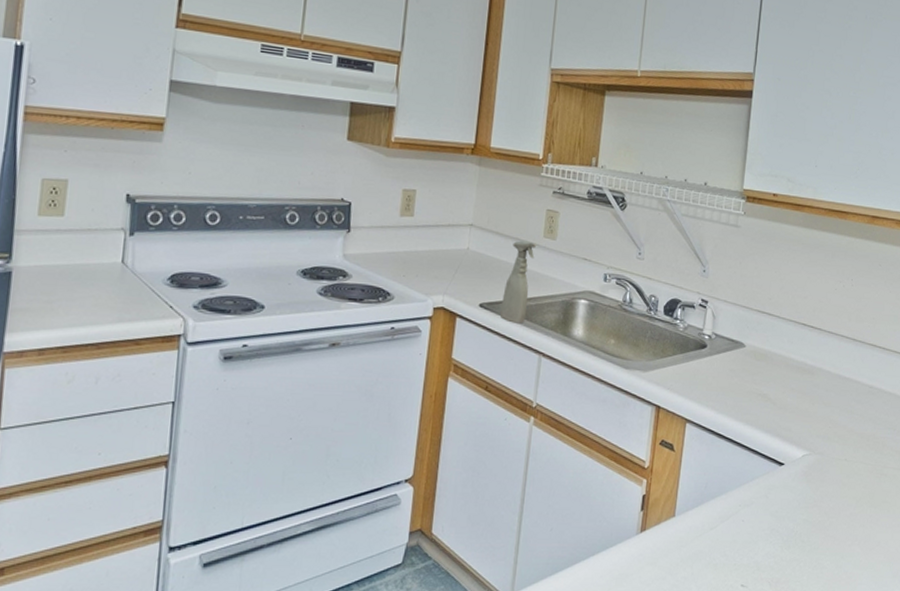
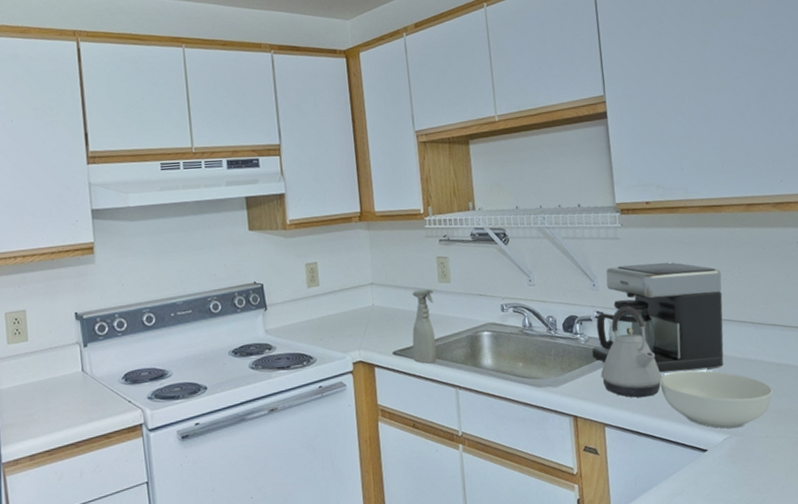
coffee maker: none [688,255,834,380] -> present [592,262,724,373]
kettle: none [692,299,754,399] -> present [600,306,662,398]
bowl: none [750,377,861,446] -> present [658,370,774,429]

